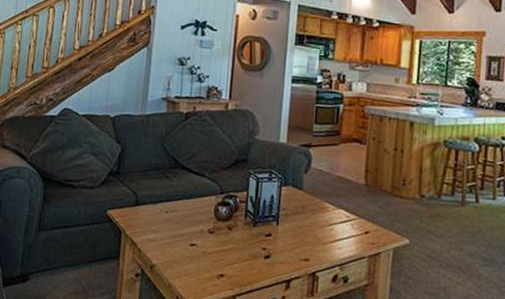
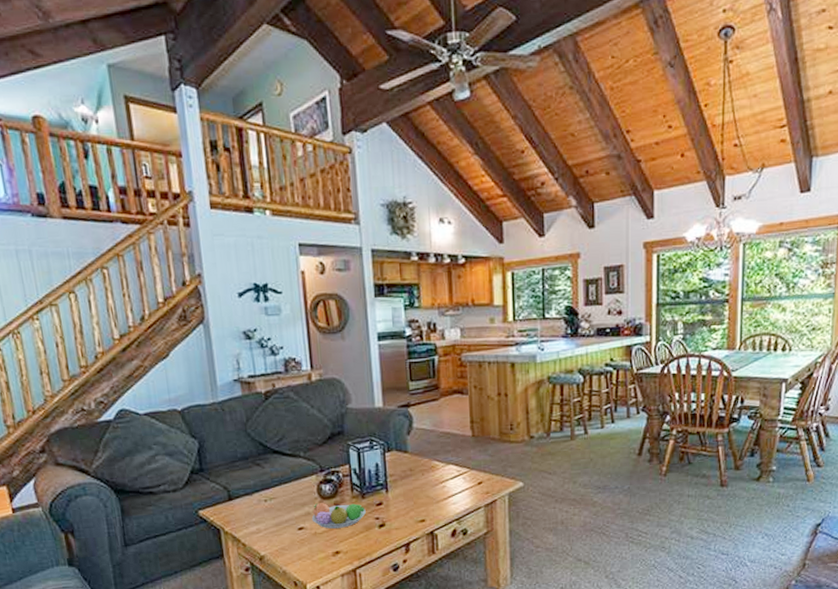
fruit bowl: none [204,223,255,252] -> present [311,503,366,529]

